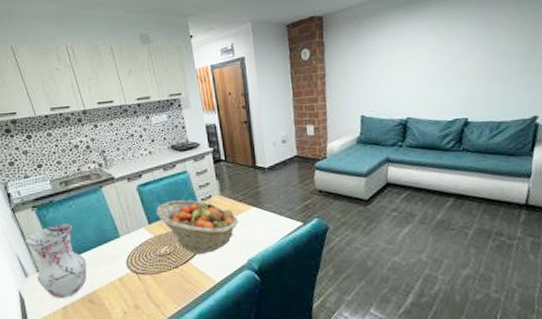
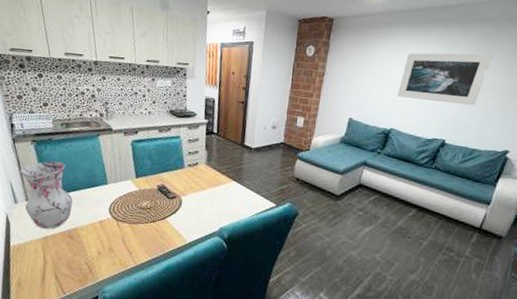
fruit basket: present [156,199,239,254] -> none [144,160,219,215]
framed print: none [406,19,499,83] -> present [397,52,494,106]

